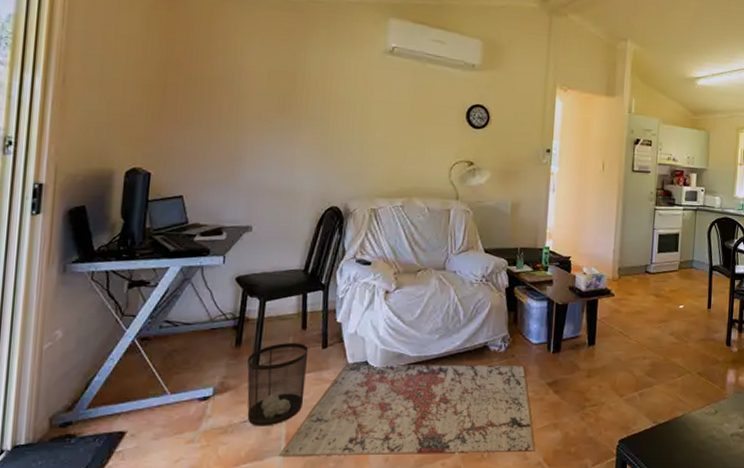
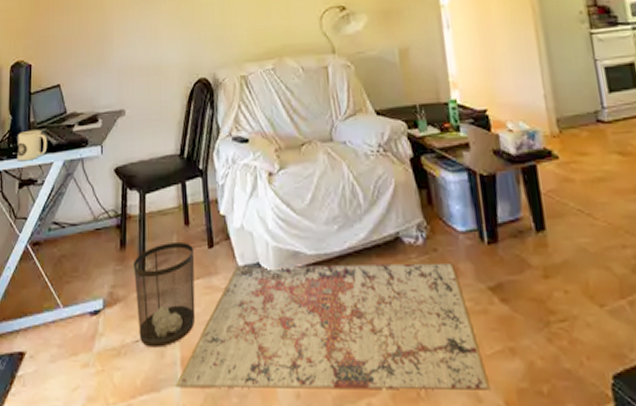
mug: none [127,235,165,264] -> present [16,129,48,162]

